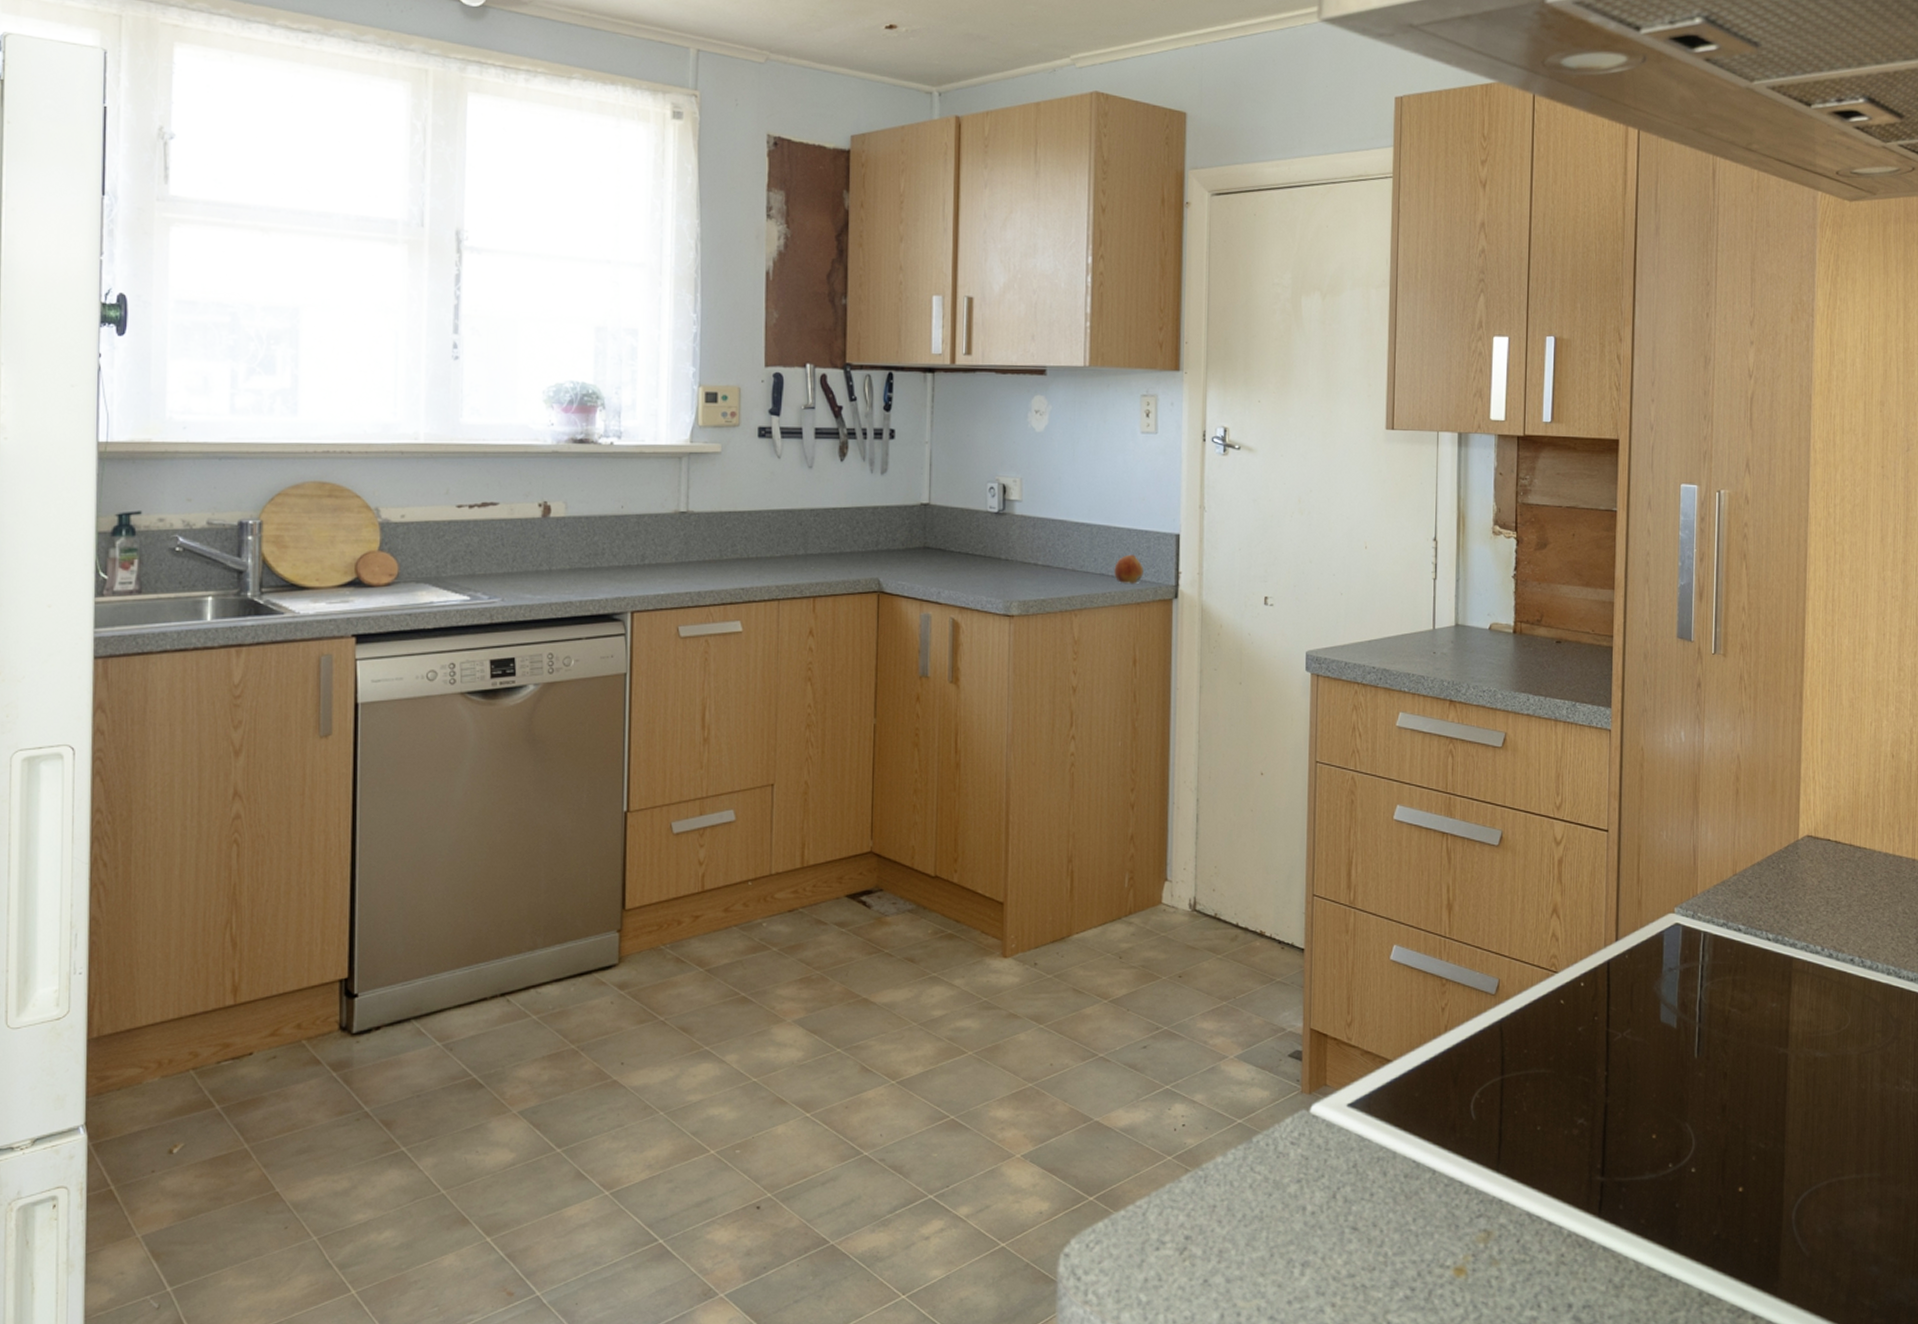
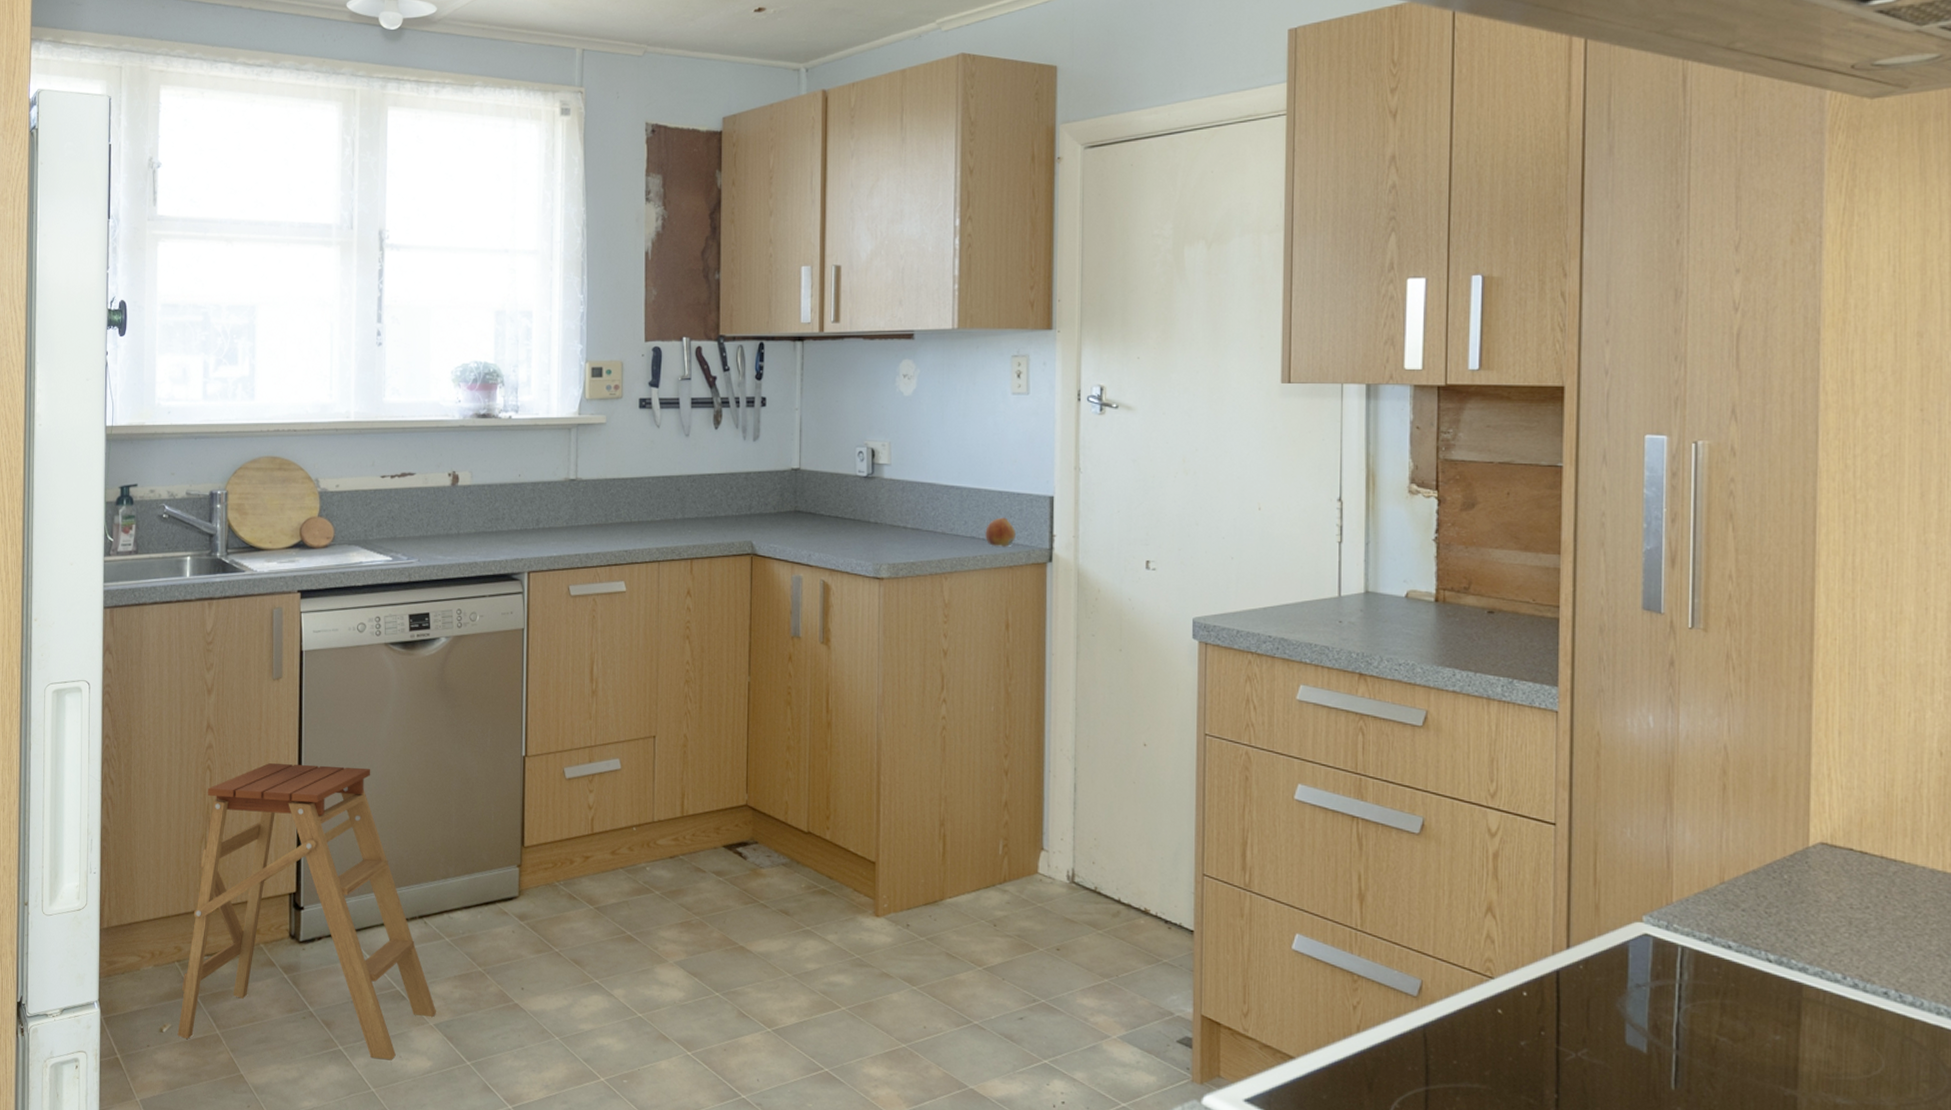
step ladder: none [192,832,522,1158] -> present [177,763,437,1060]

